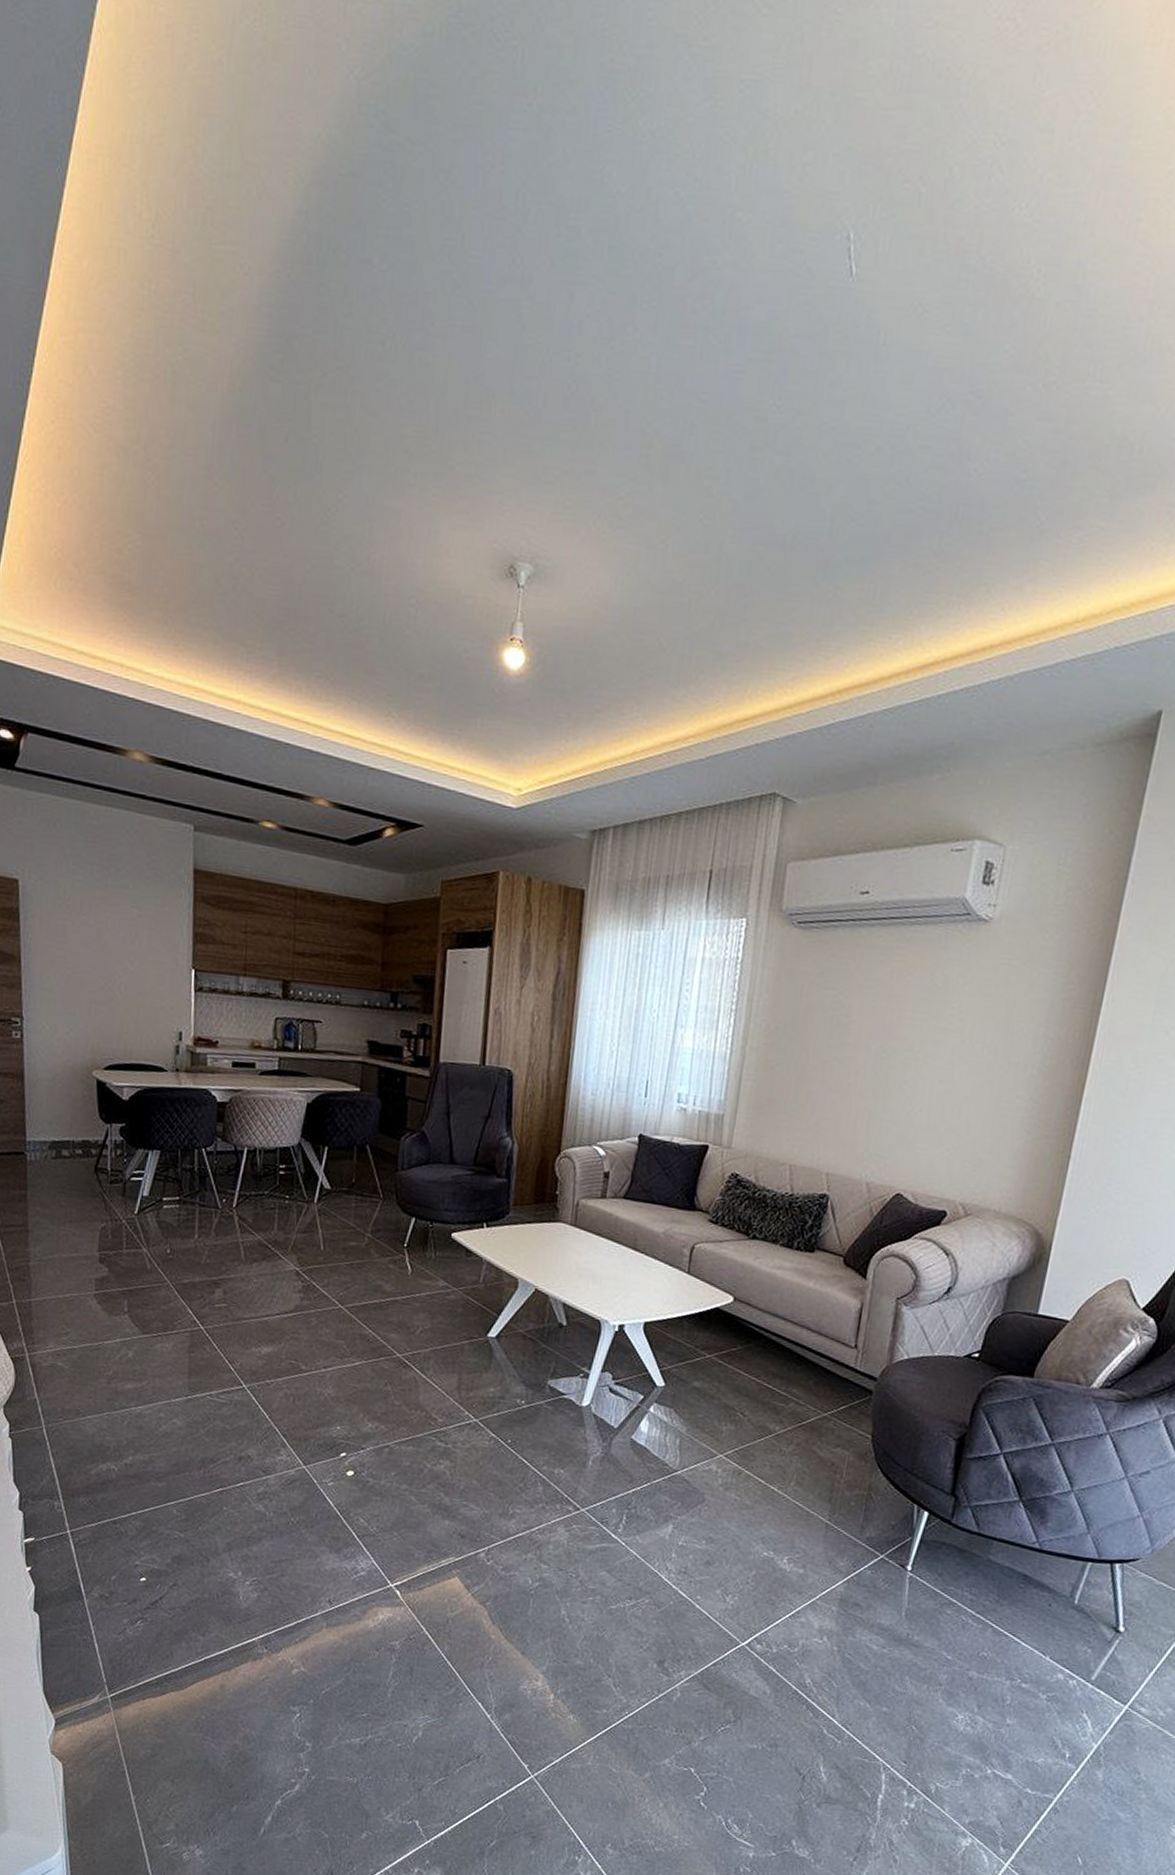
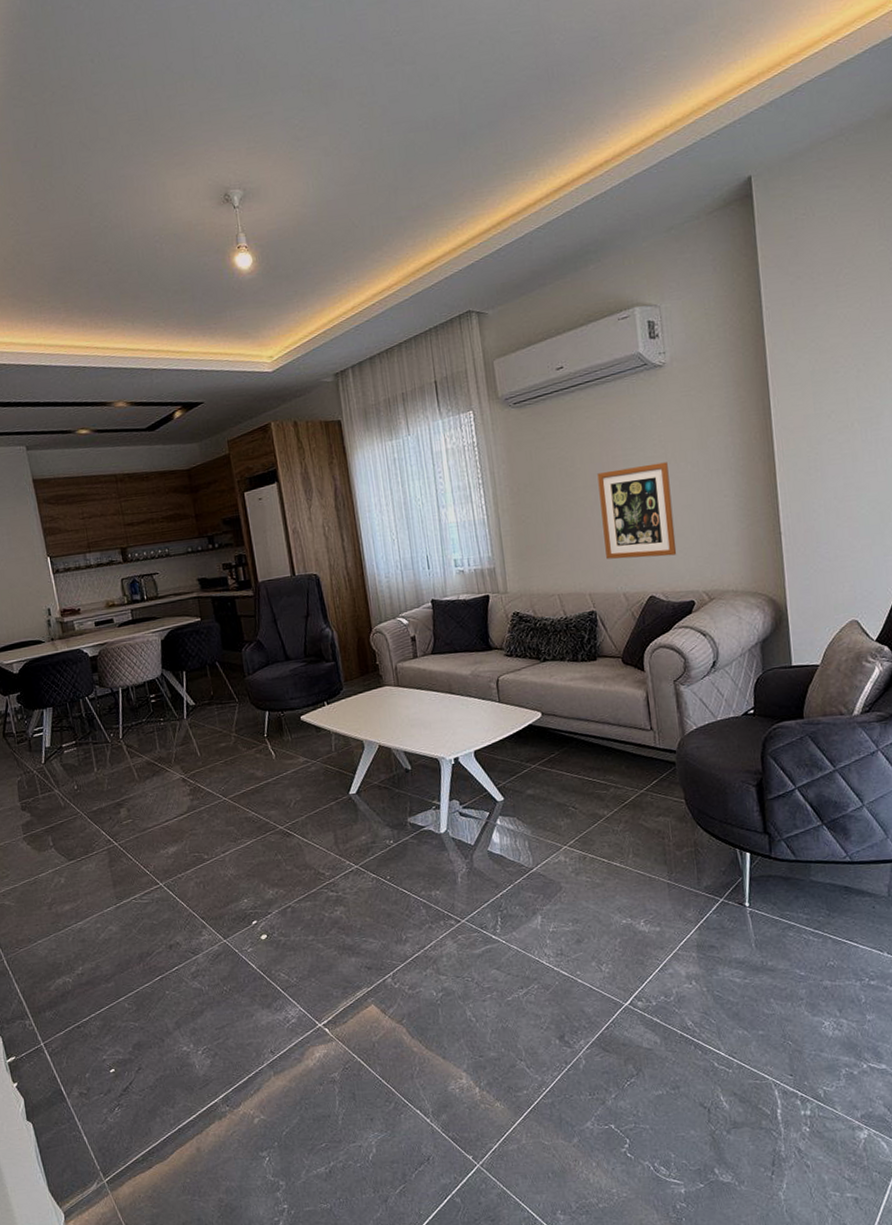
wall art: none [858,1032,961,1153] -> present [597,462,677,560]

